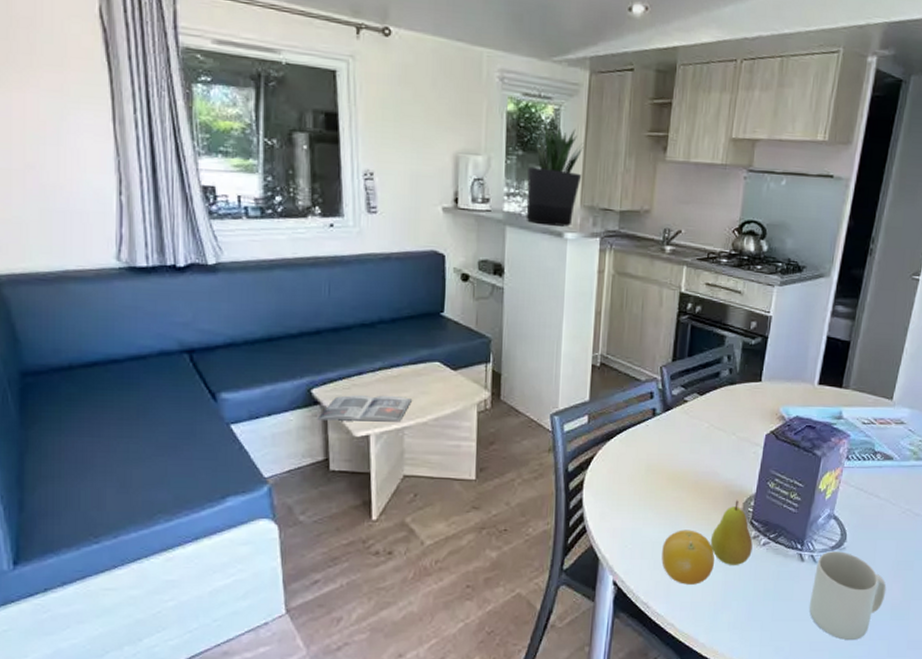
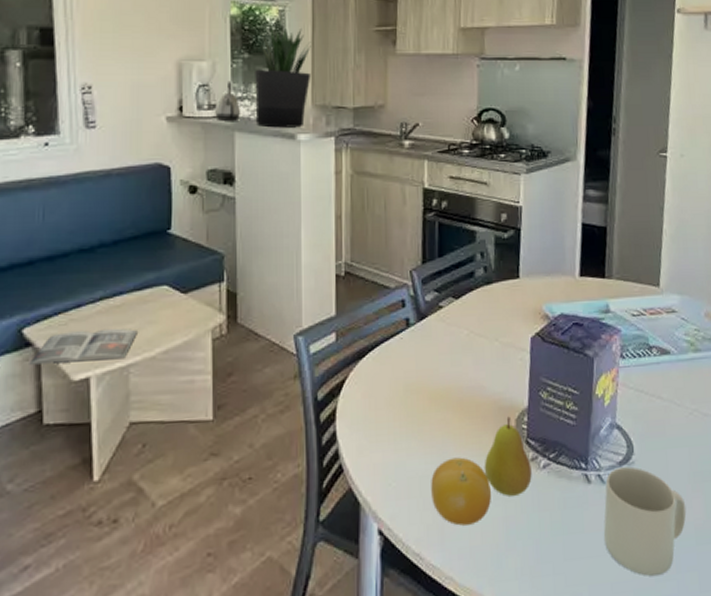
kettle: none [488,176,513,216] -> present [215,80,241,121]

